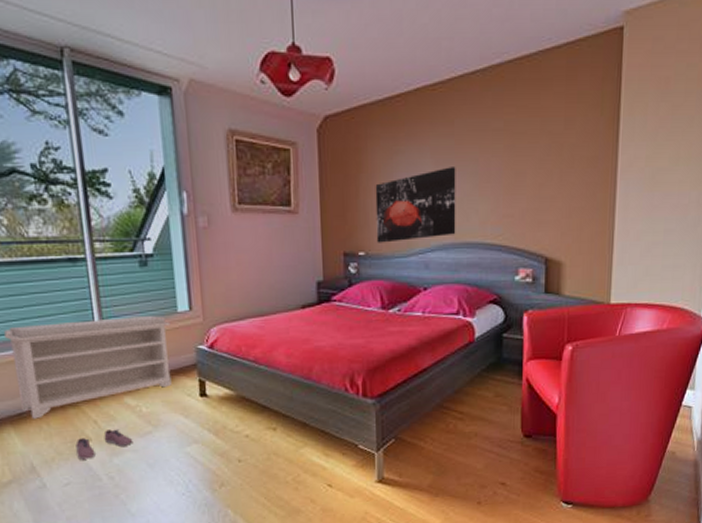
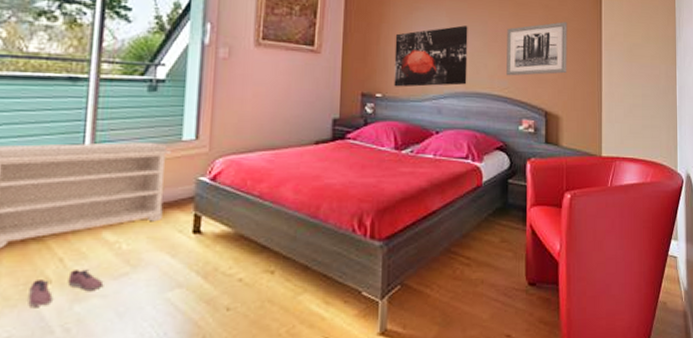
wall art: none [501,150,575,221] -> present [506,22,568,76]

